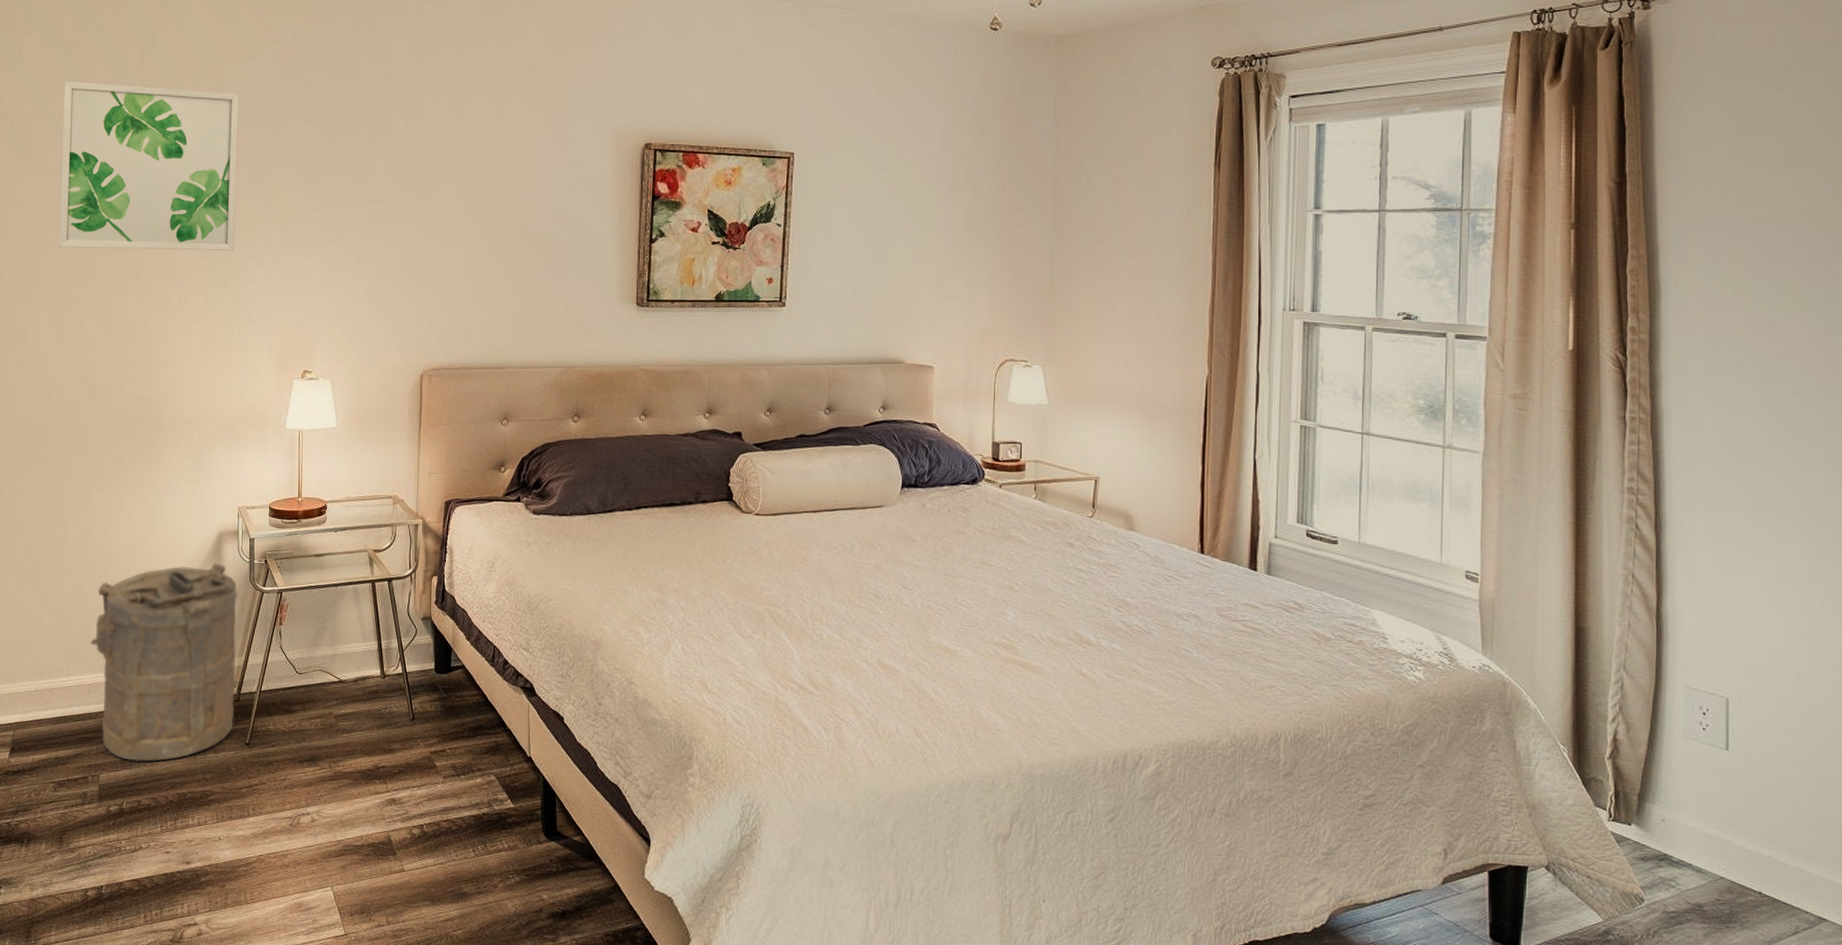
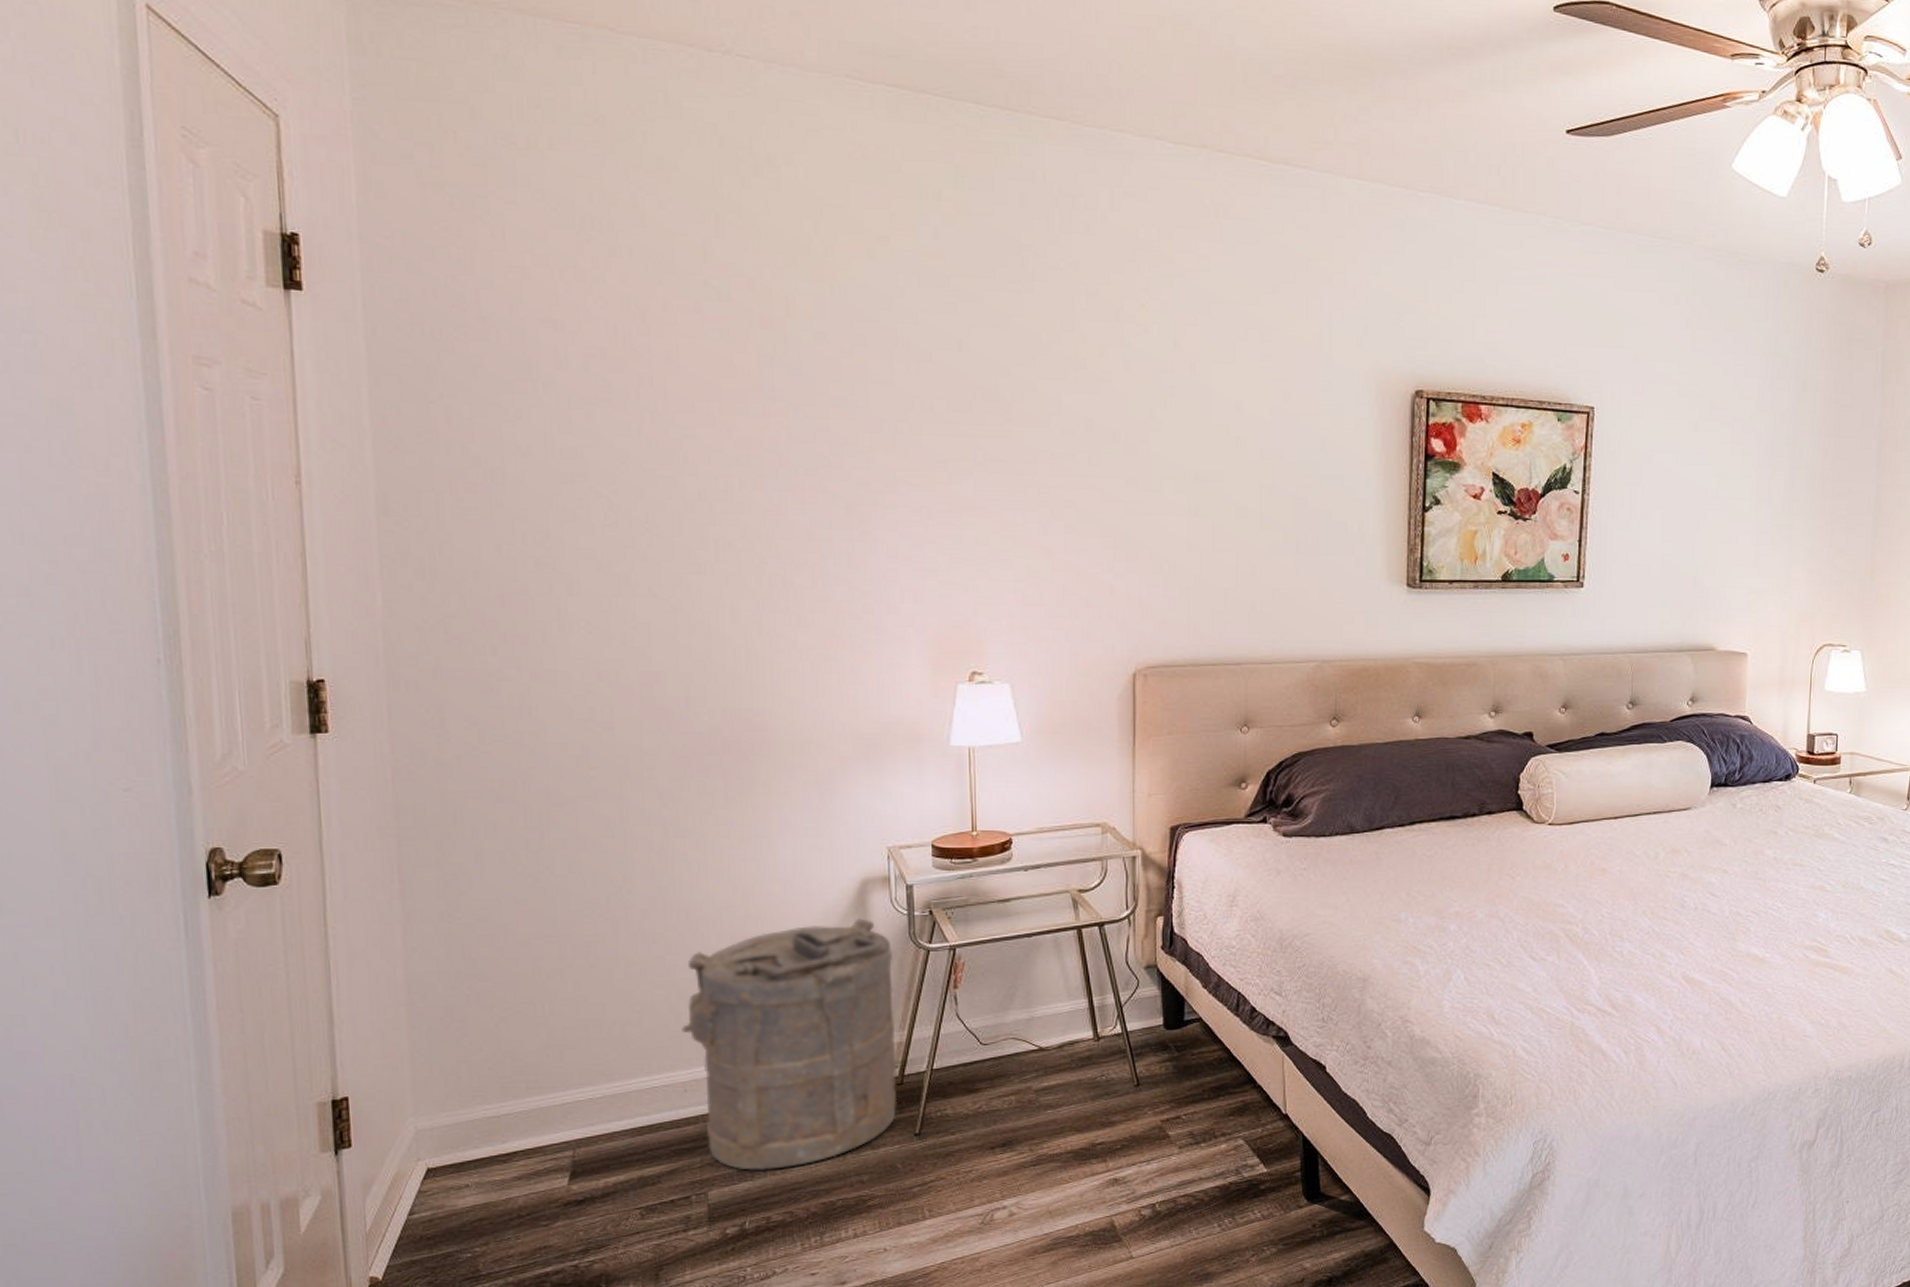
wall art: present [59,81,239,251] -> none [580,276,863,517]

